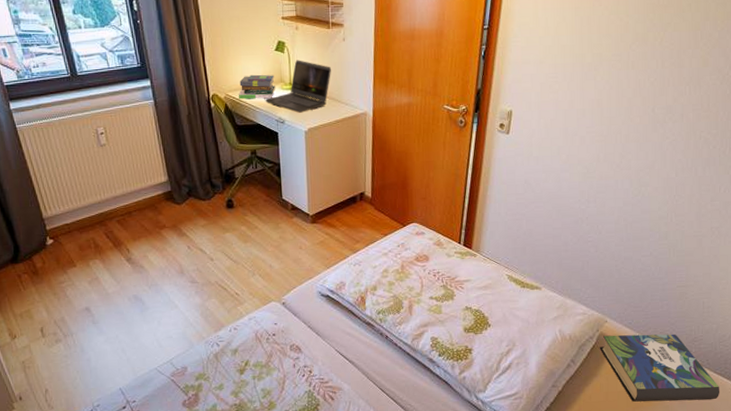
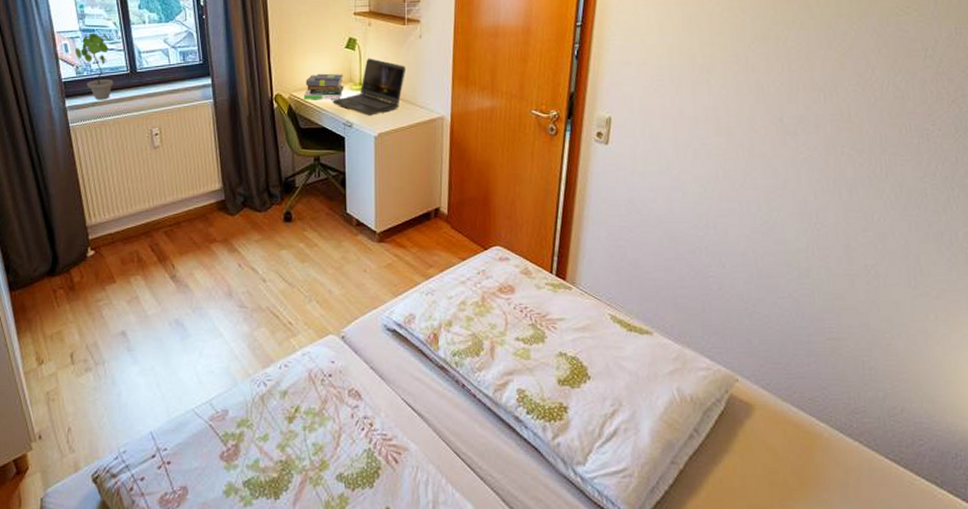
potted plant: none [14,37,56,103] -> present [75,32,114,100]
book: present [600,334,720,402] -> none [731,399,896,496]

